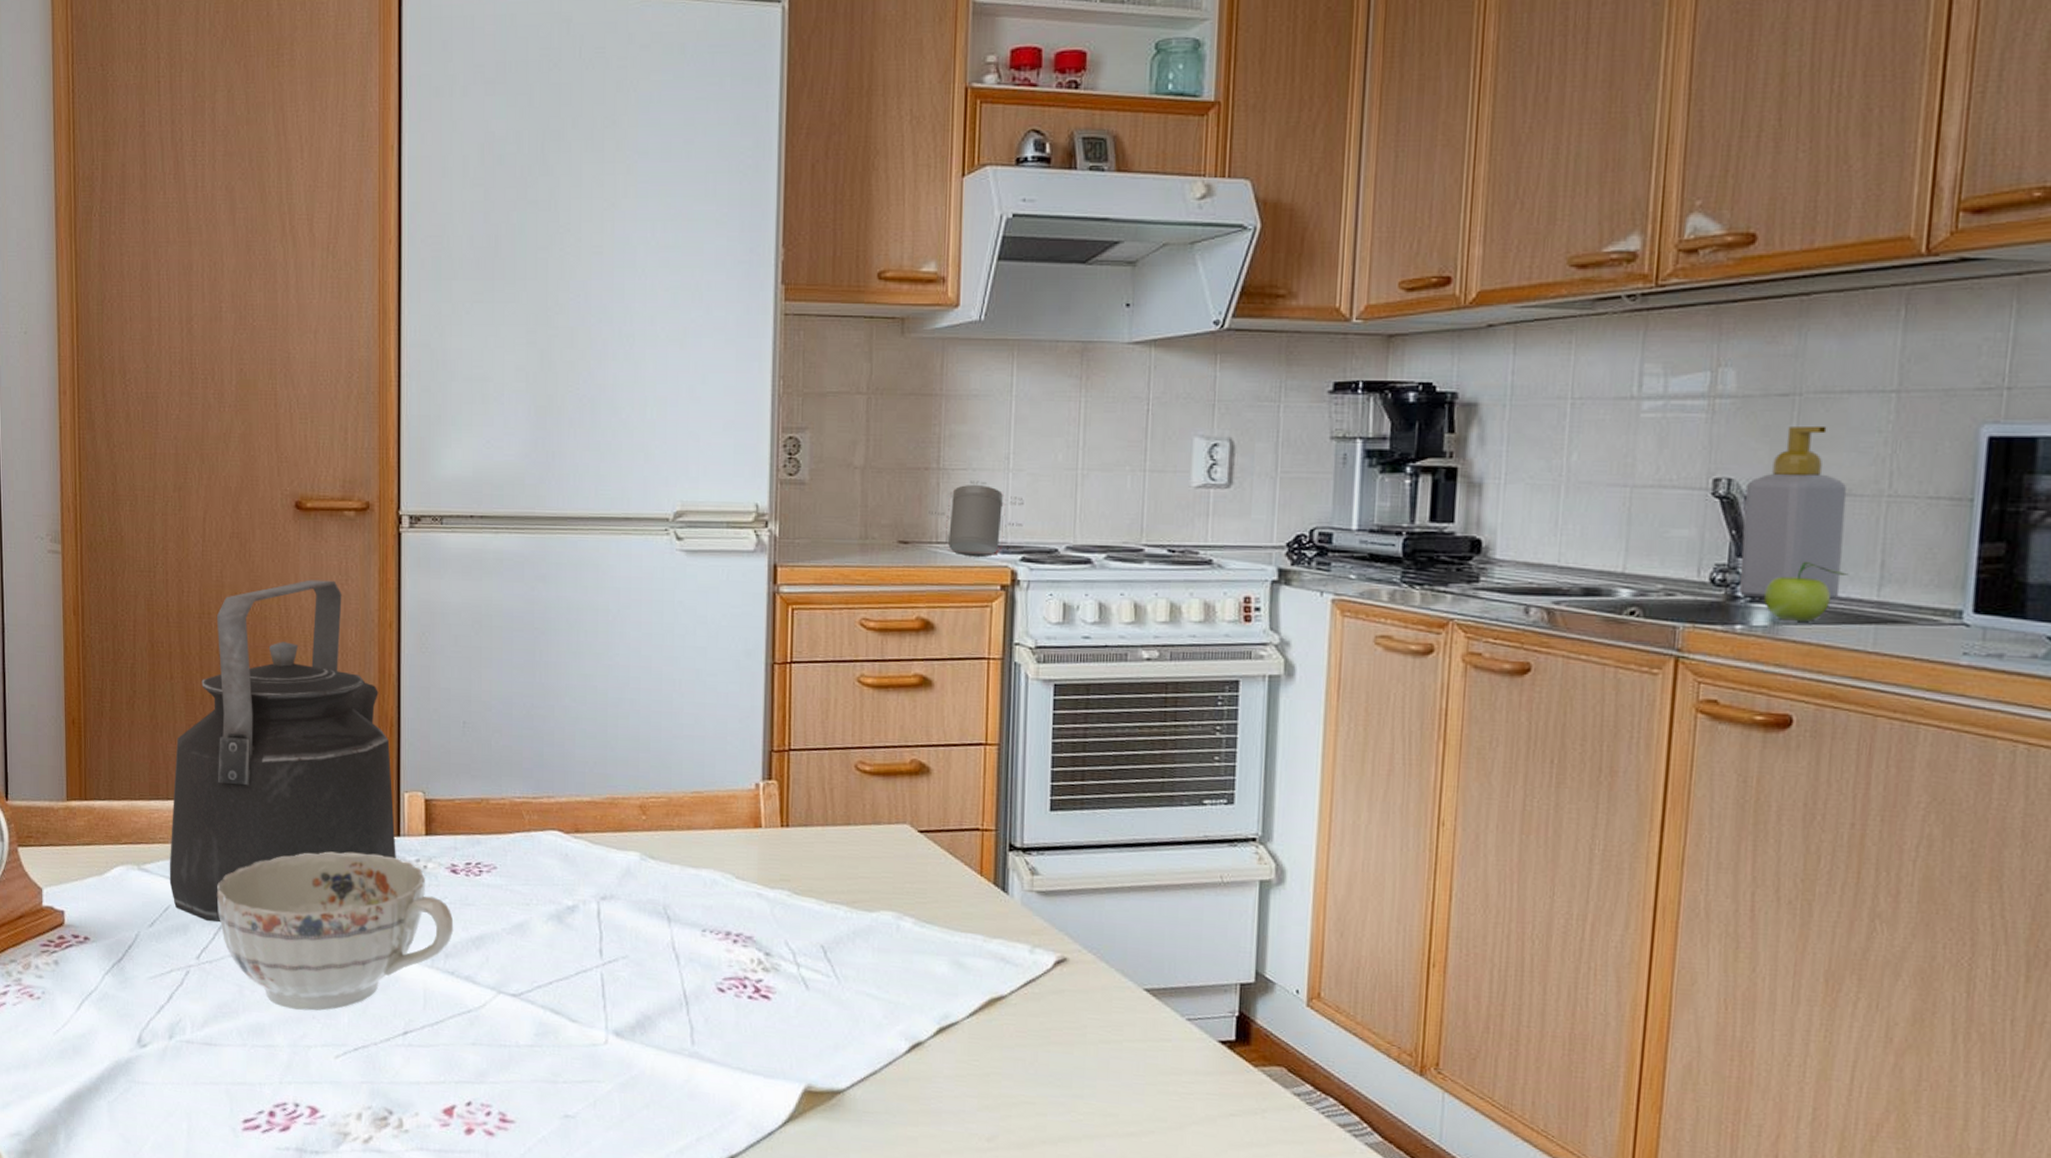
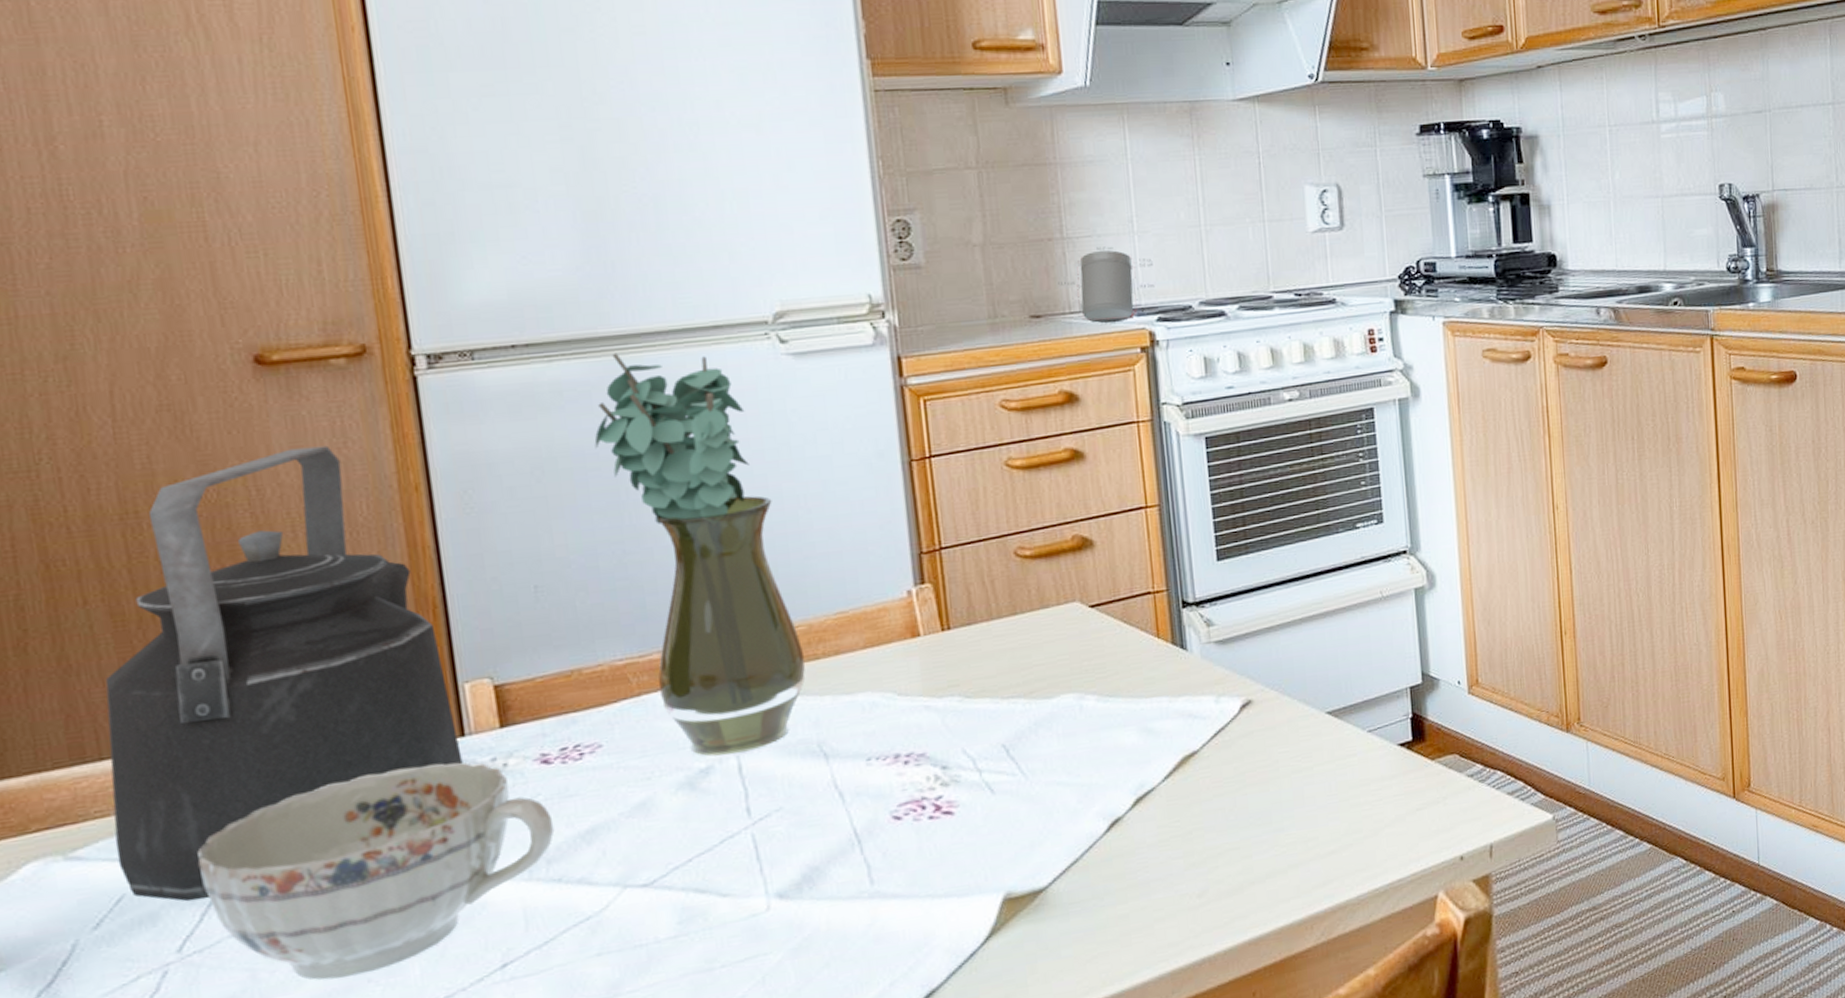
vase: none [521,531,663,900] -> present [594,352,806,757]
soap bottle: present [1739,425,1847,601] -> none [1743,135,1815,280]
fruit: present [1763,561,1849,621] -> none [1764,245,1819,295]

